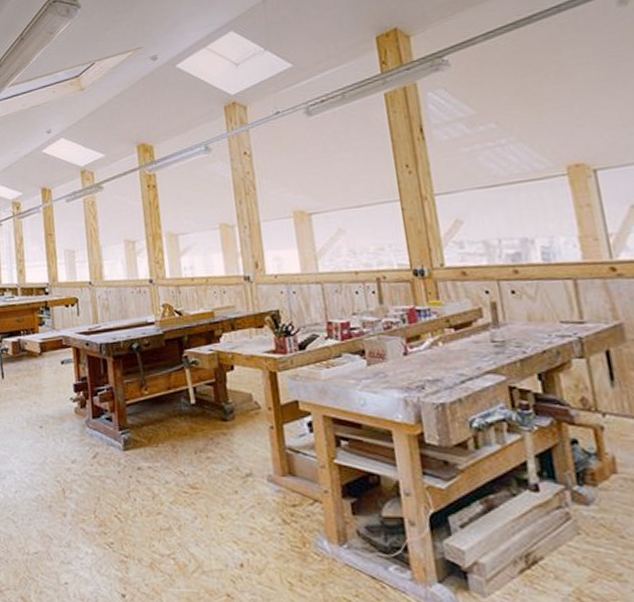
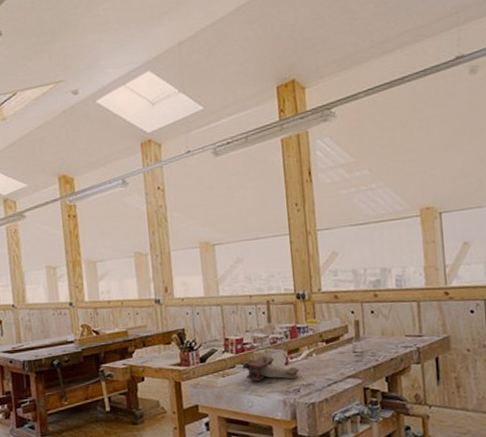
toy airplane: none [350,343,422,375] -> present [242,356,299,382]

